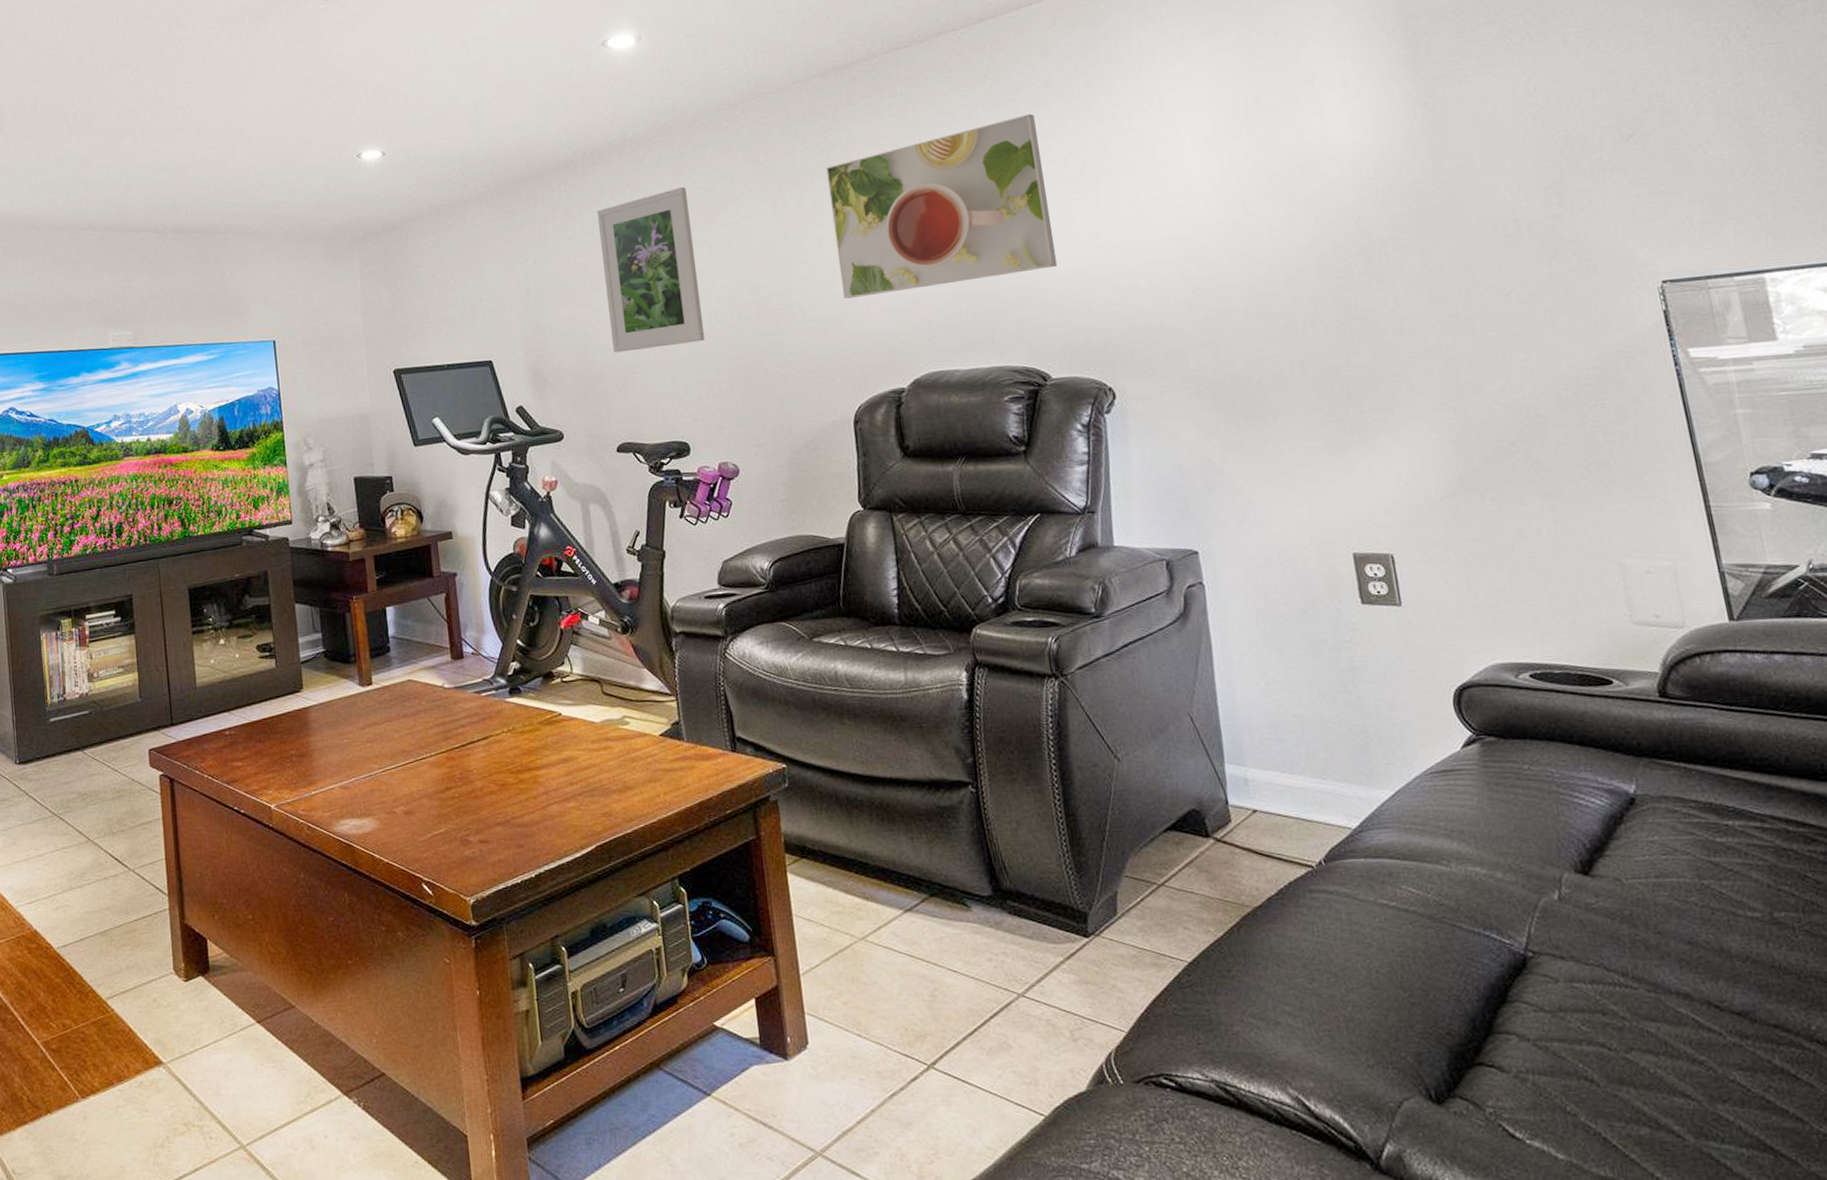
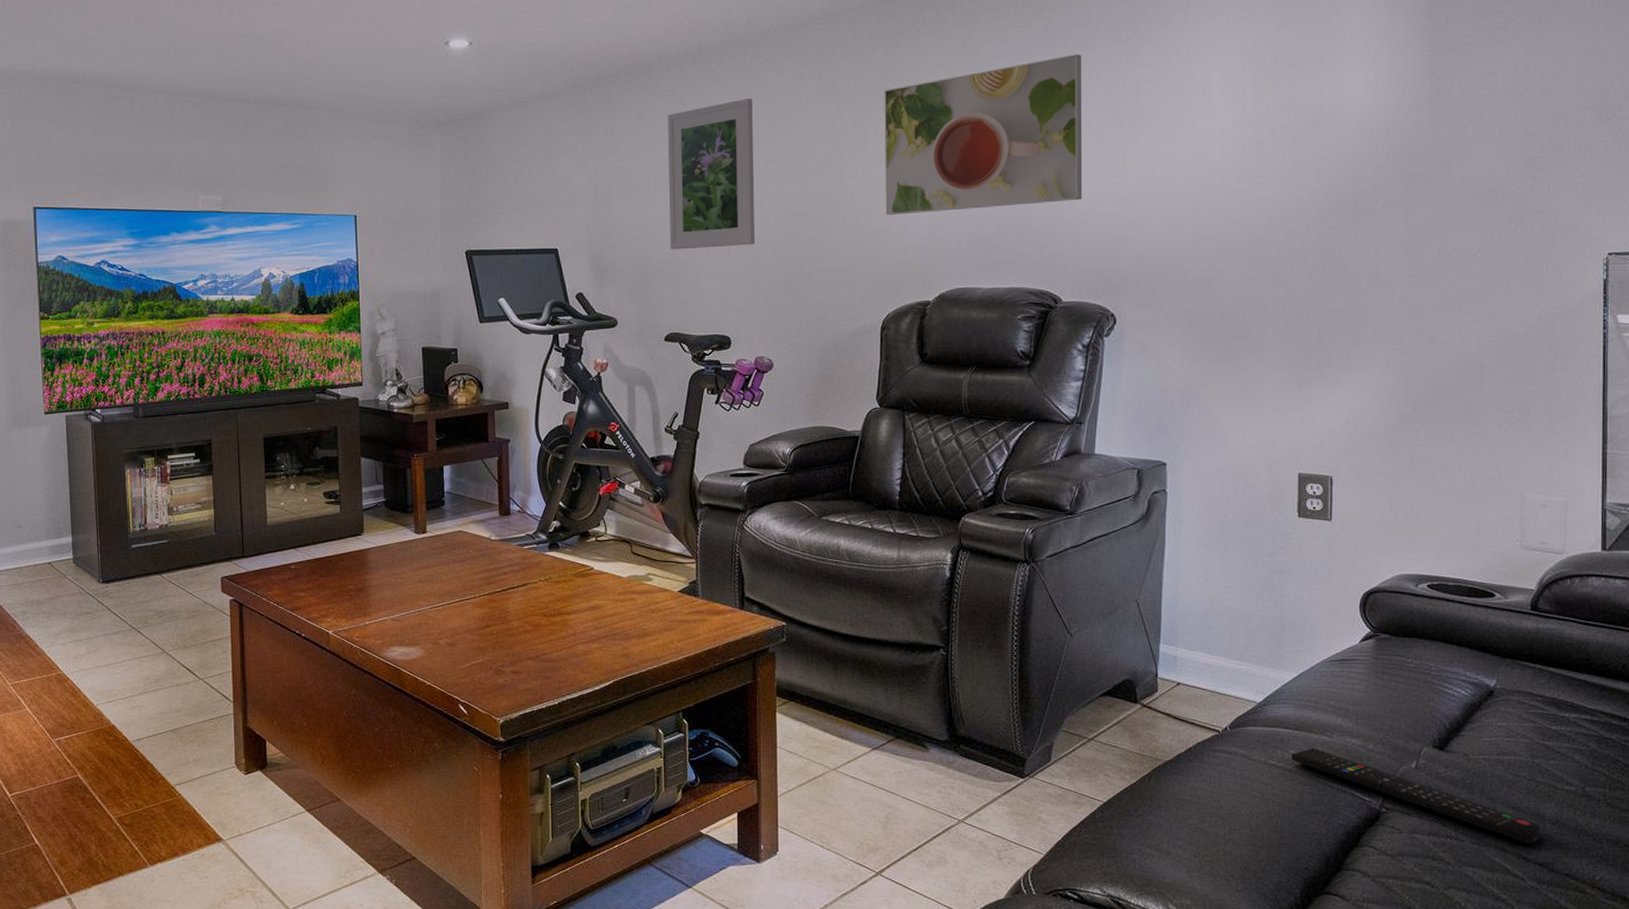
remote control: none [1404,881,1730,989] -> present [1291,748,1540,844]

